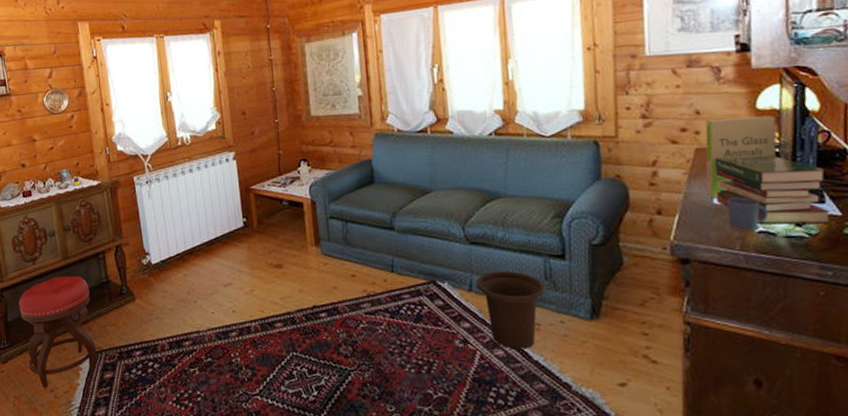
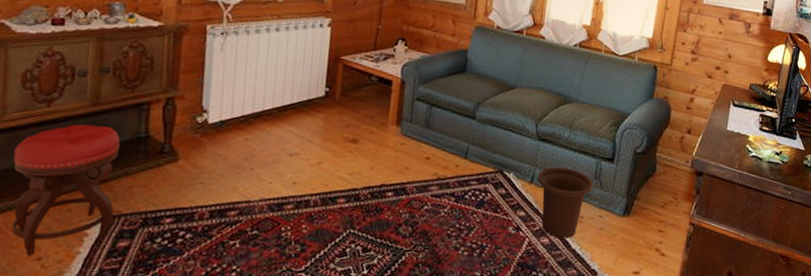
book: present [705,115,777,199] -> none [724,63,778,126]
books: present [714,155,830,225] -> none [729,94,800,155]
mug: present [727,197,769,232] -> none [734,127,761,156]

